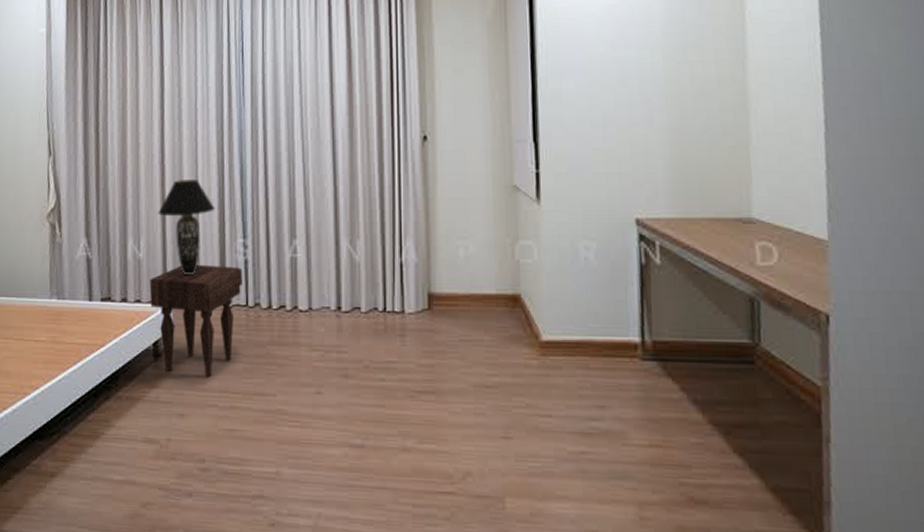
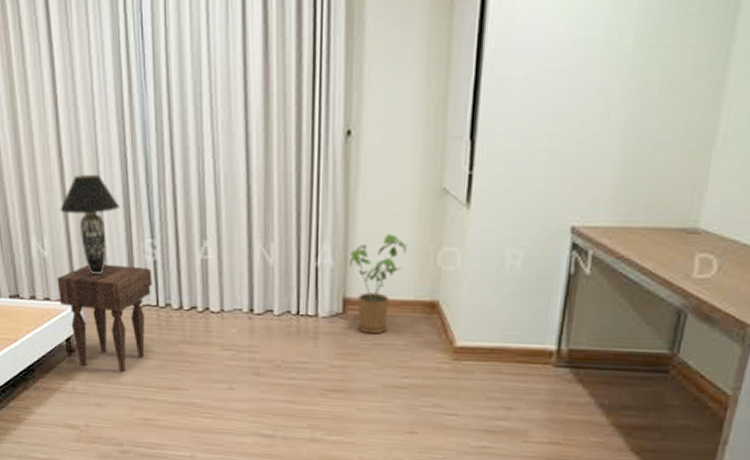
house plant: none [432,230,486,330] -> present [350,234,408,334]

